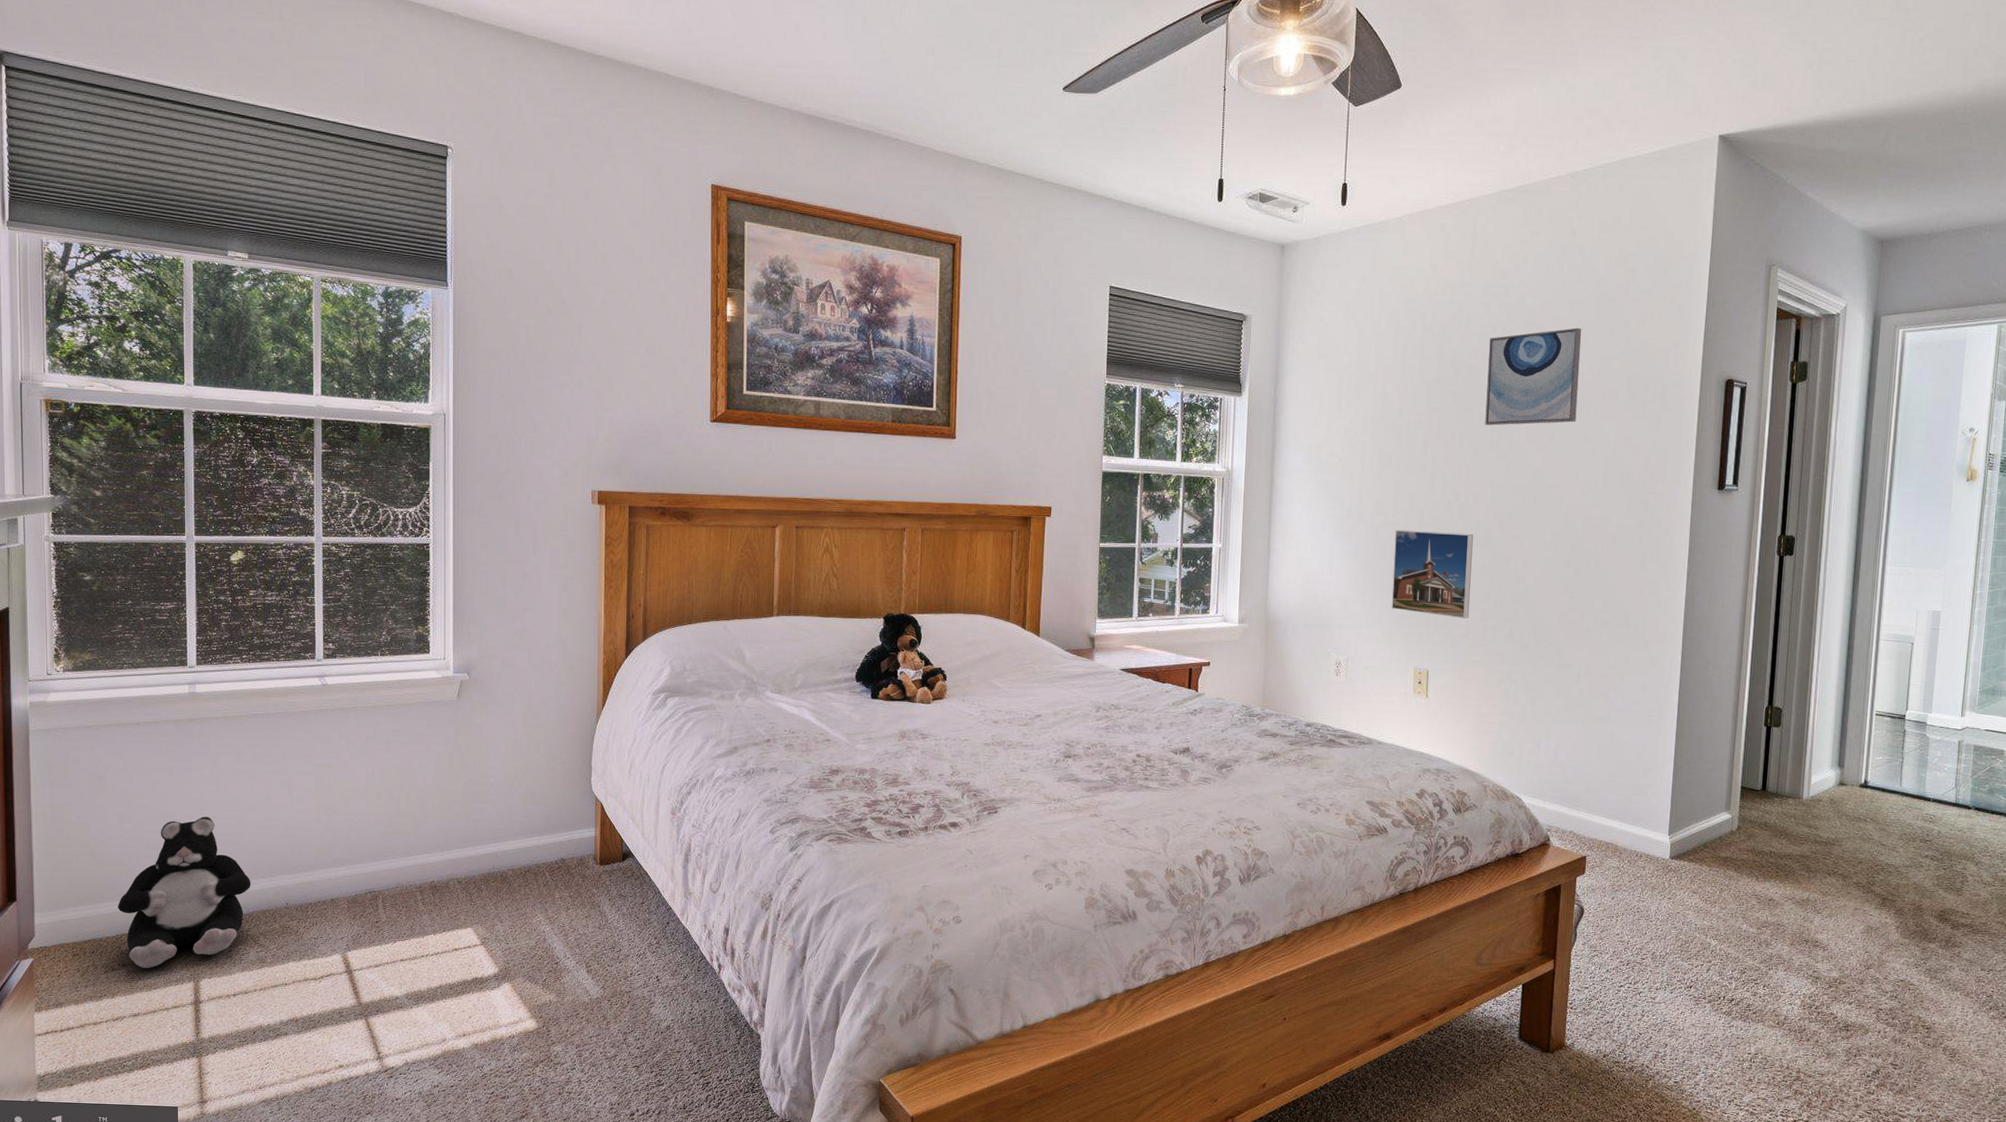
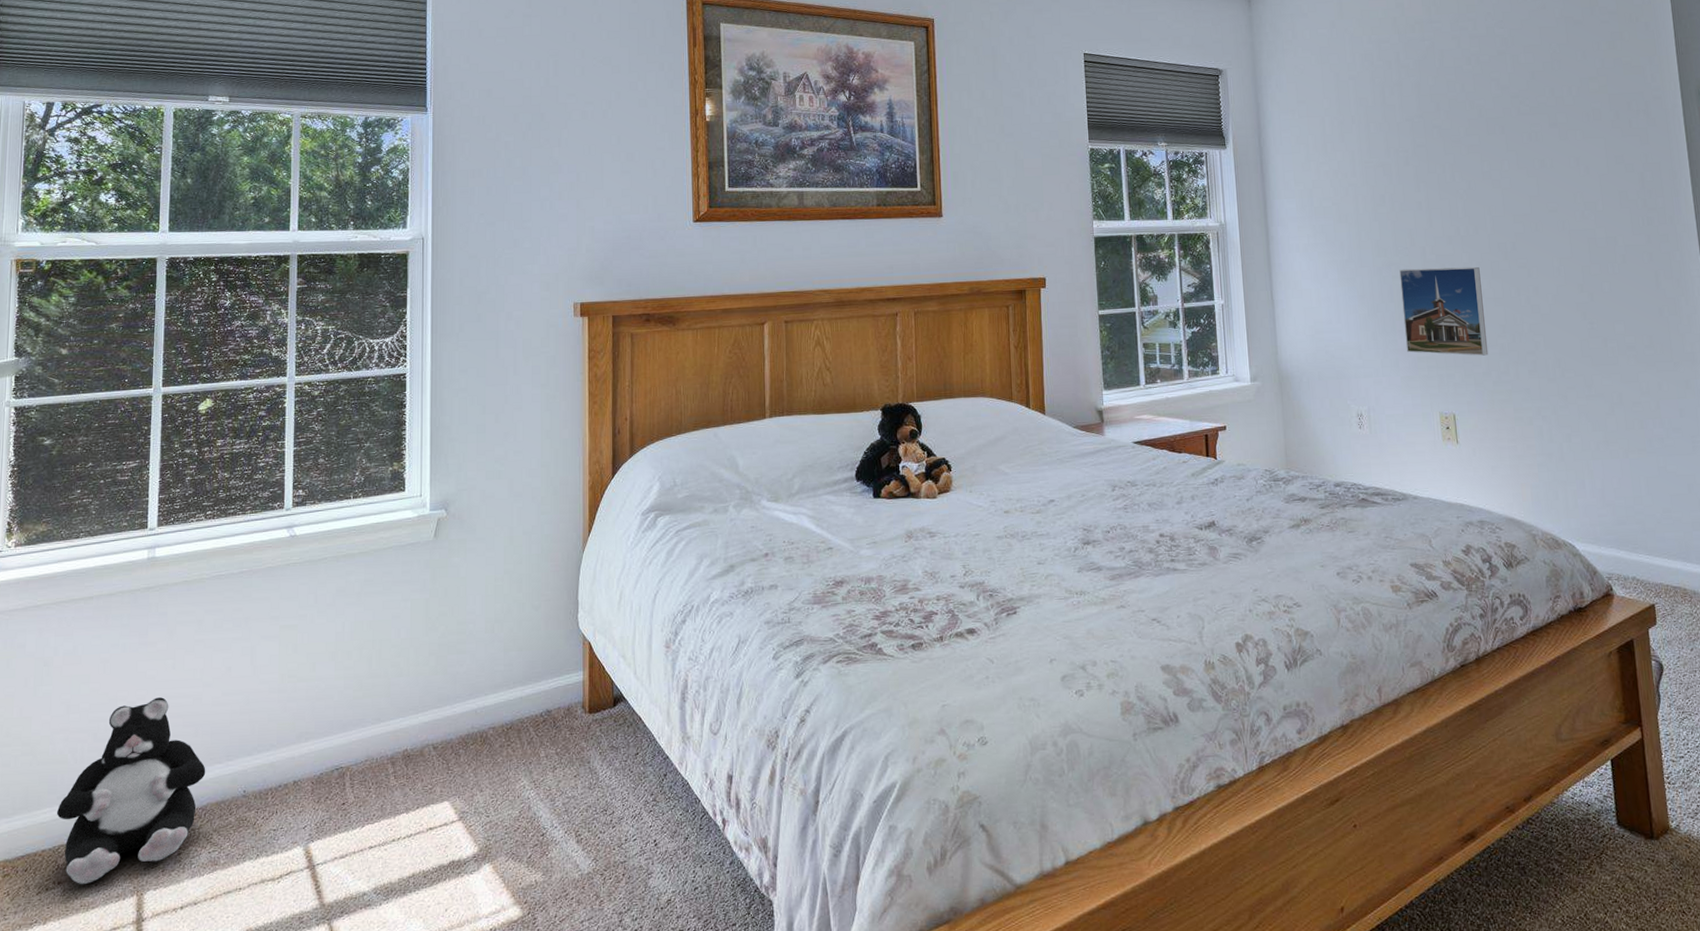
wall art: present [1485,327,1582,426] -> none [1464,52,1564,156]

